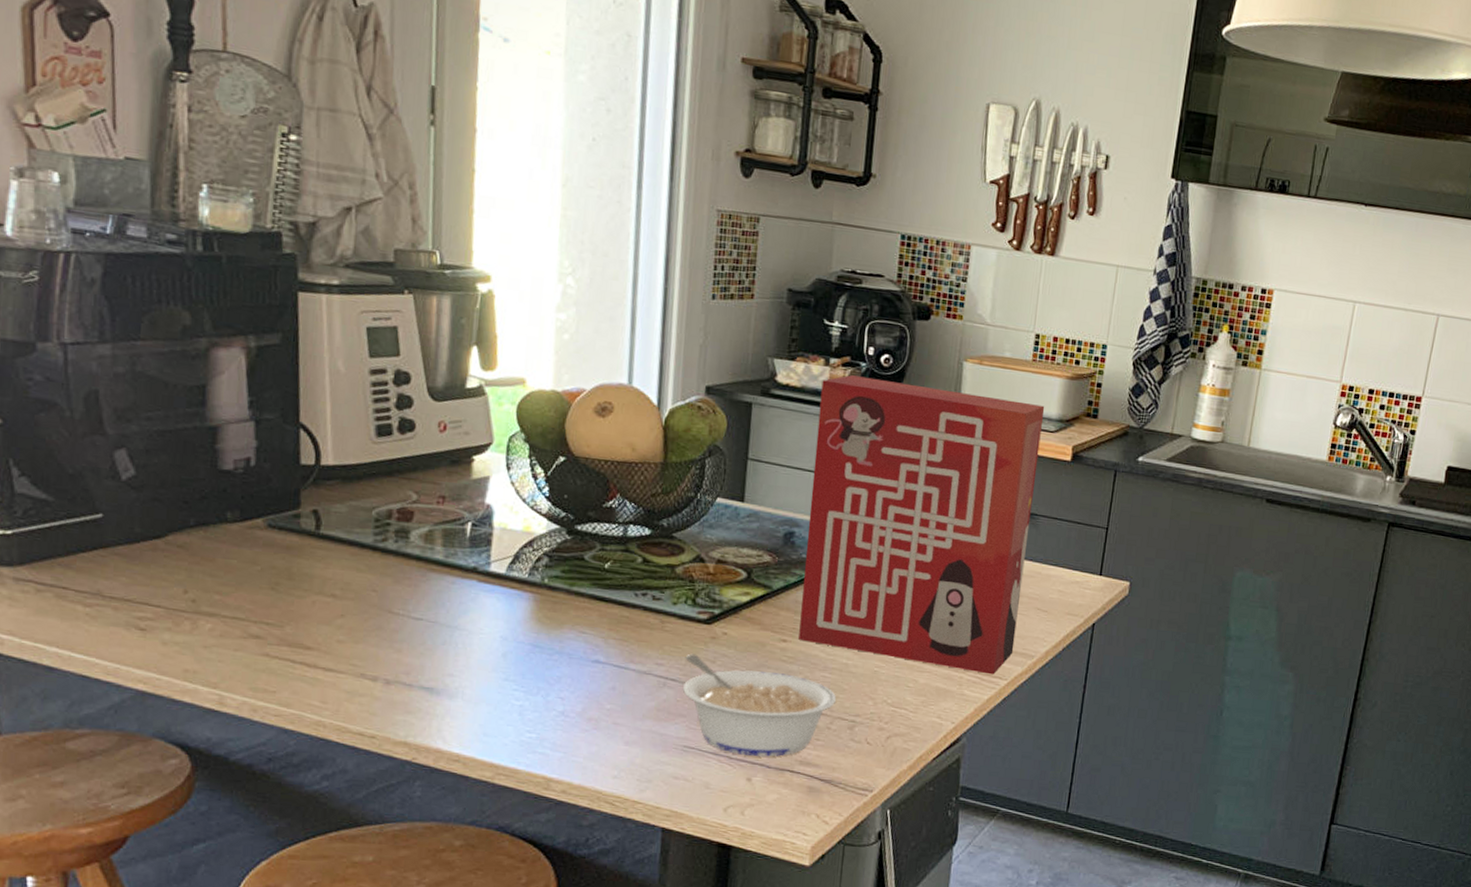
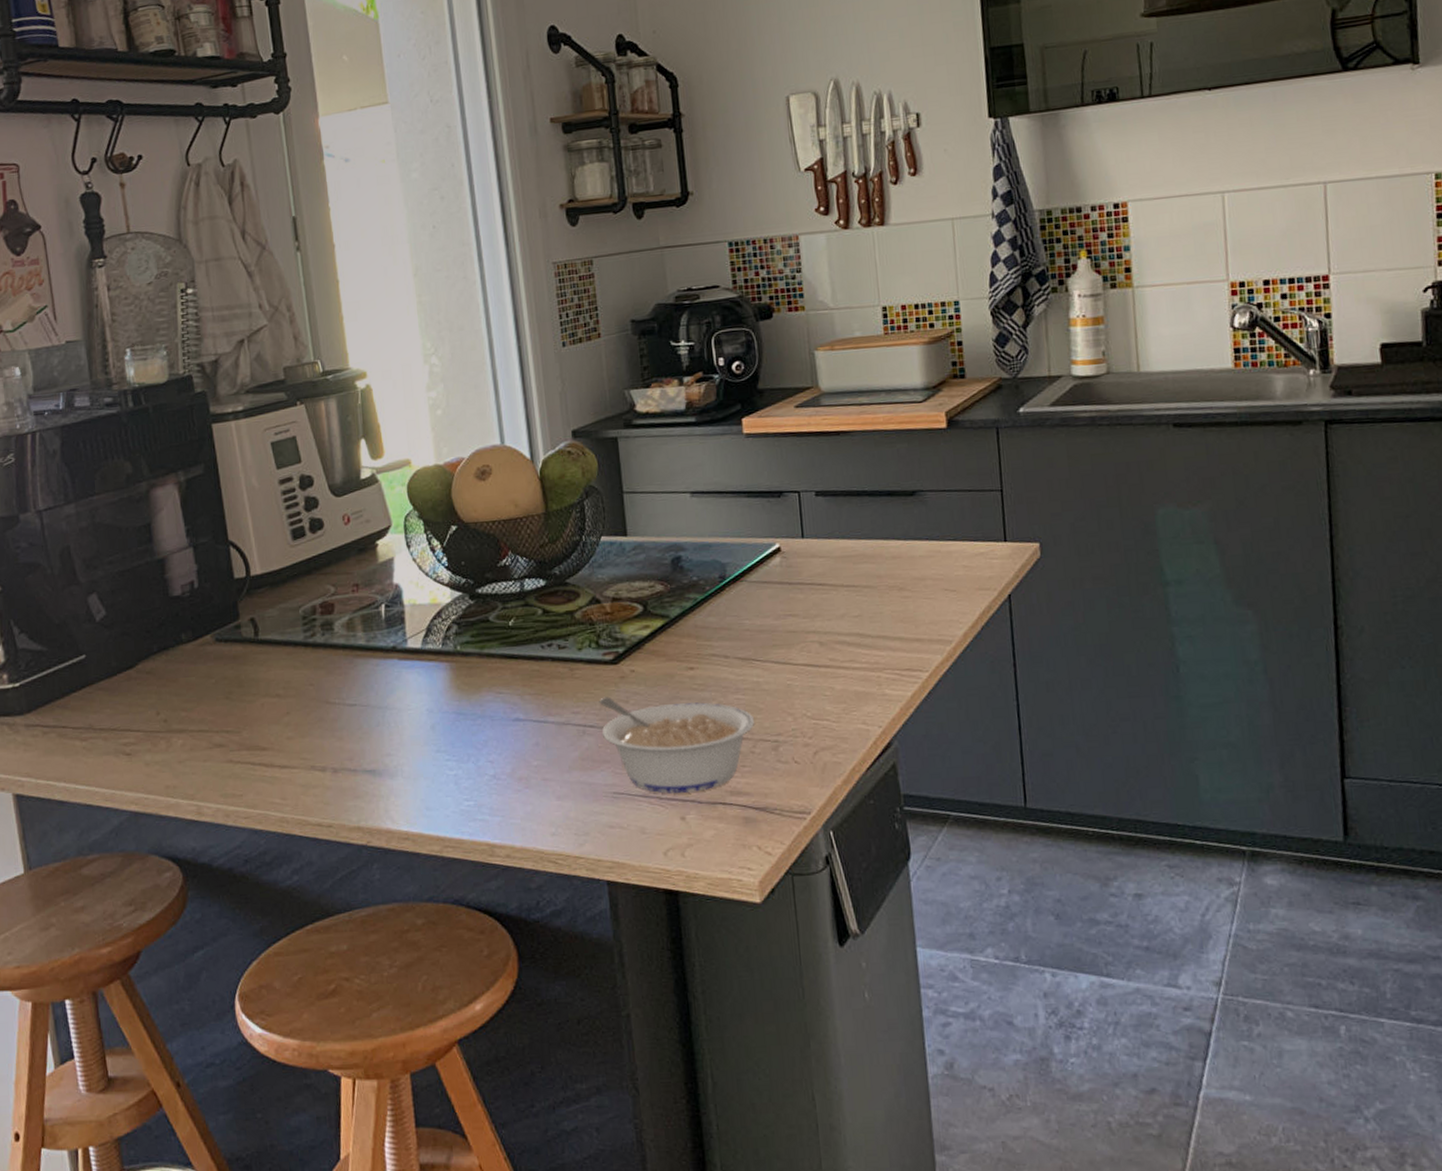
cereal box: present [798,375,1045,675] -> none [680,377,929,669]

